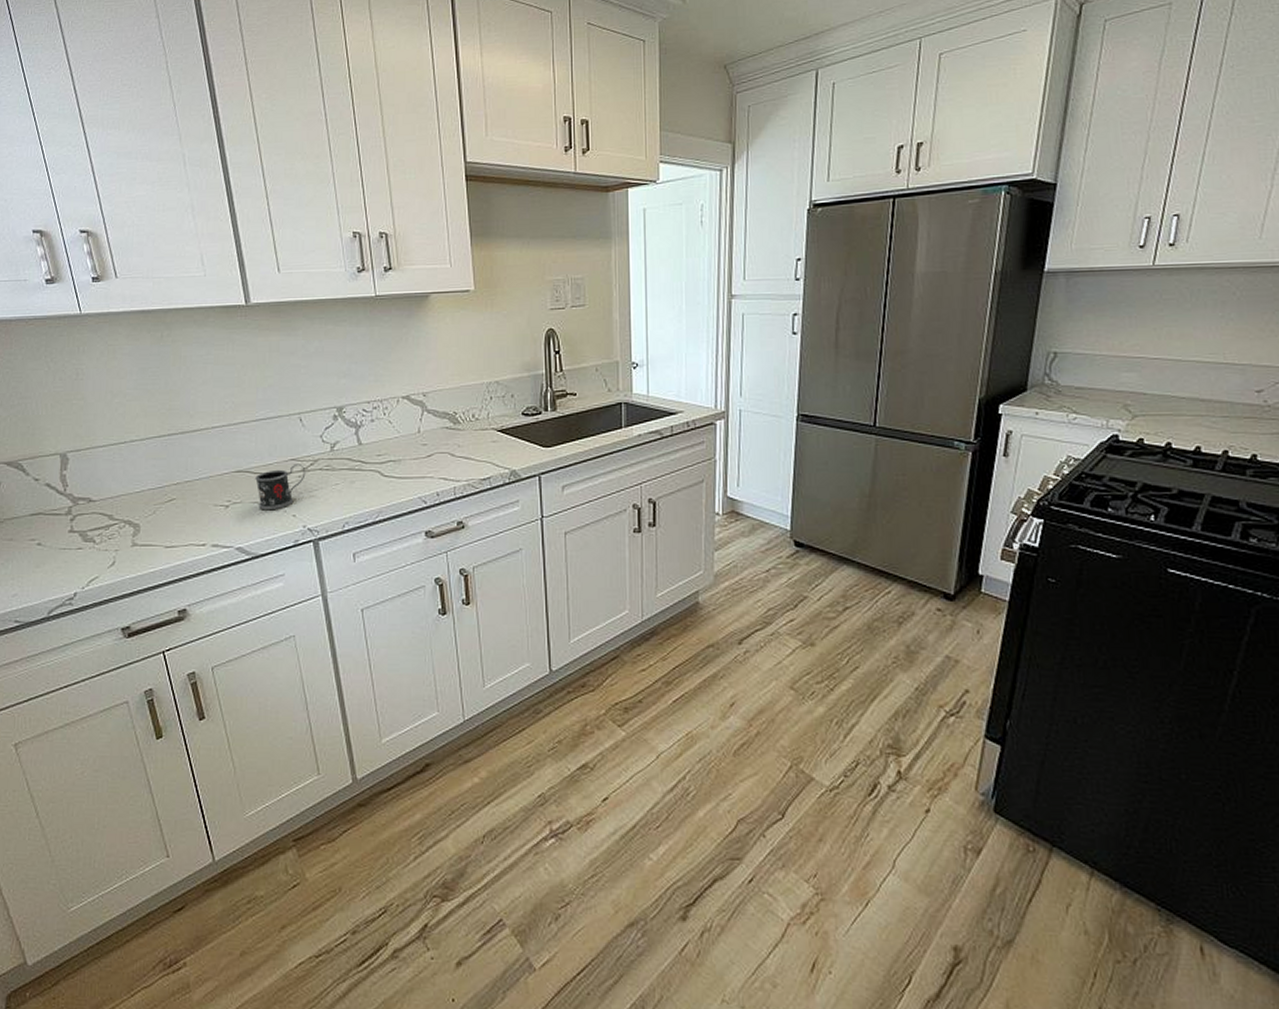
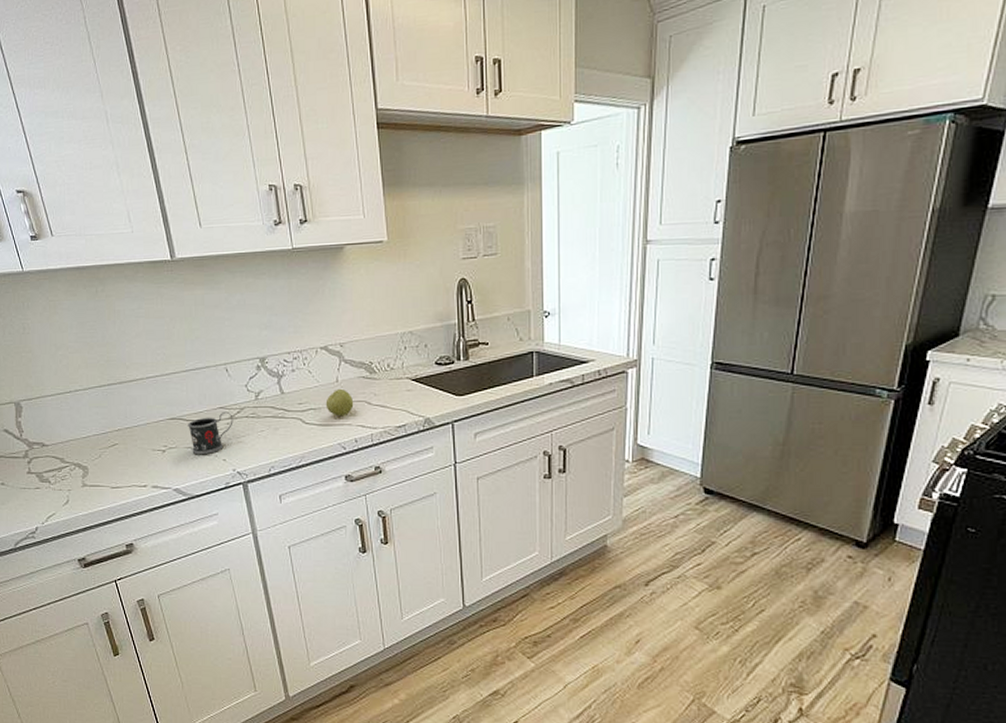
apple: none [406,439,436,469] -> present [325,388,354,417]

